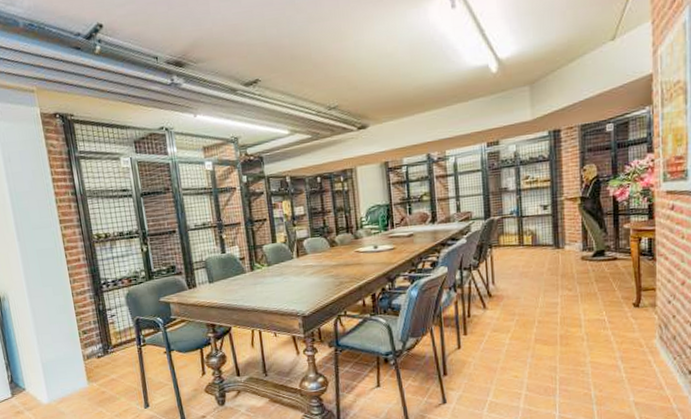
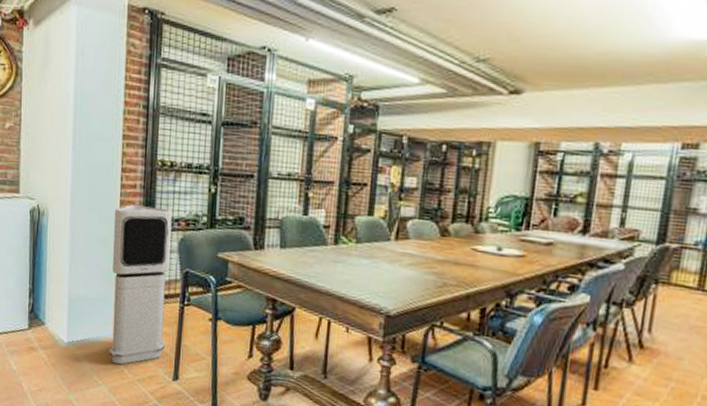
air purifier: none [65,272,133,407] -> present [109,205,172,365]

